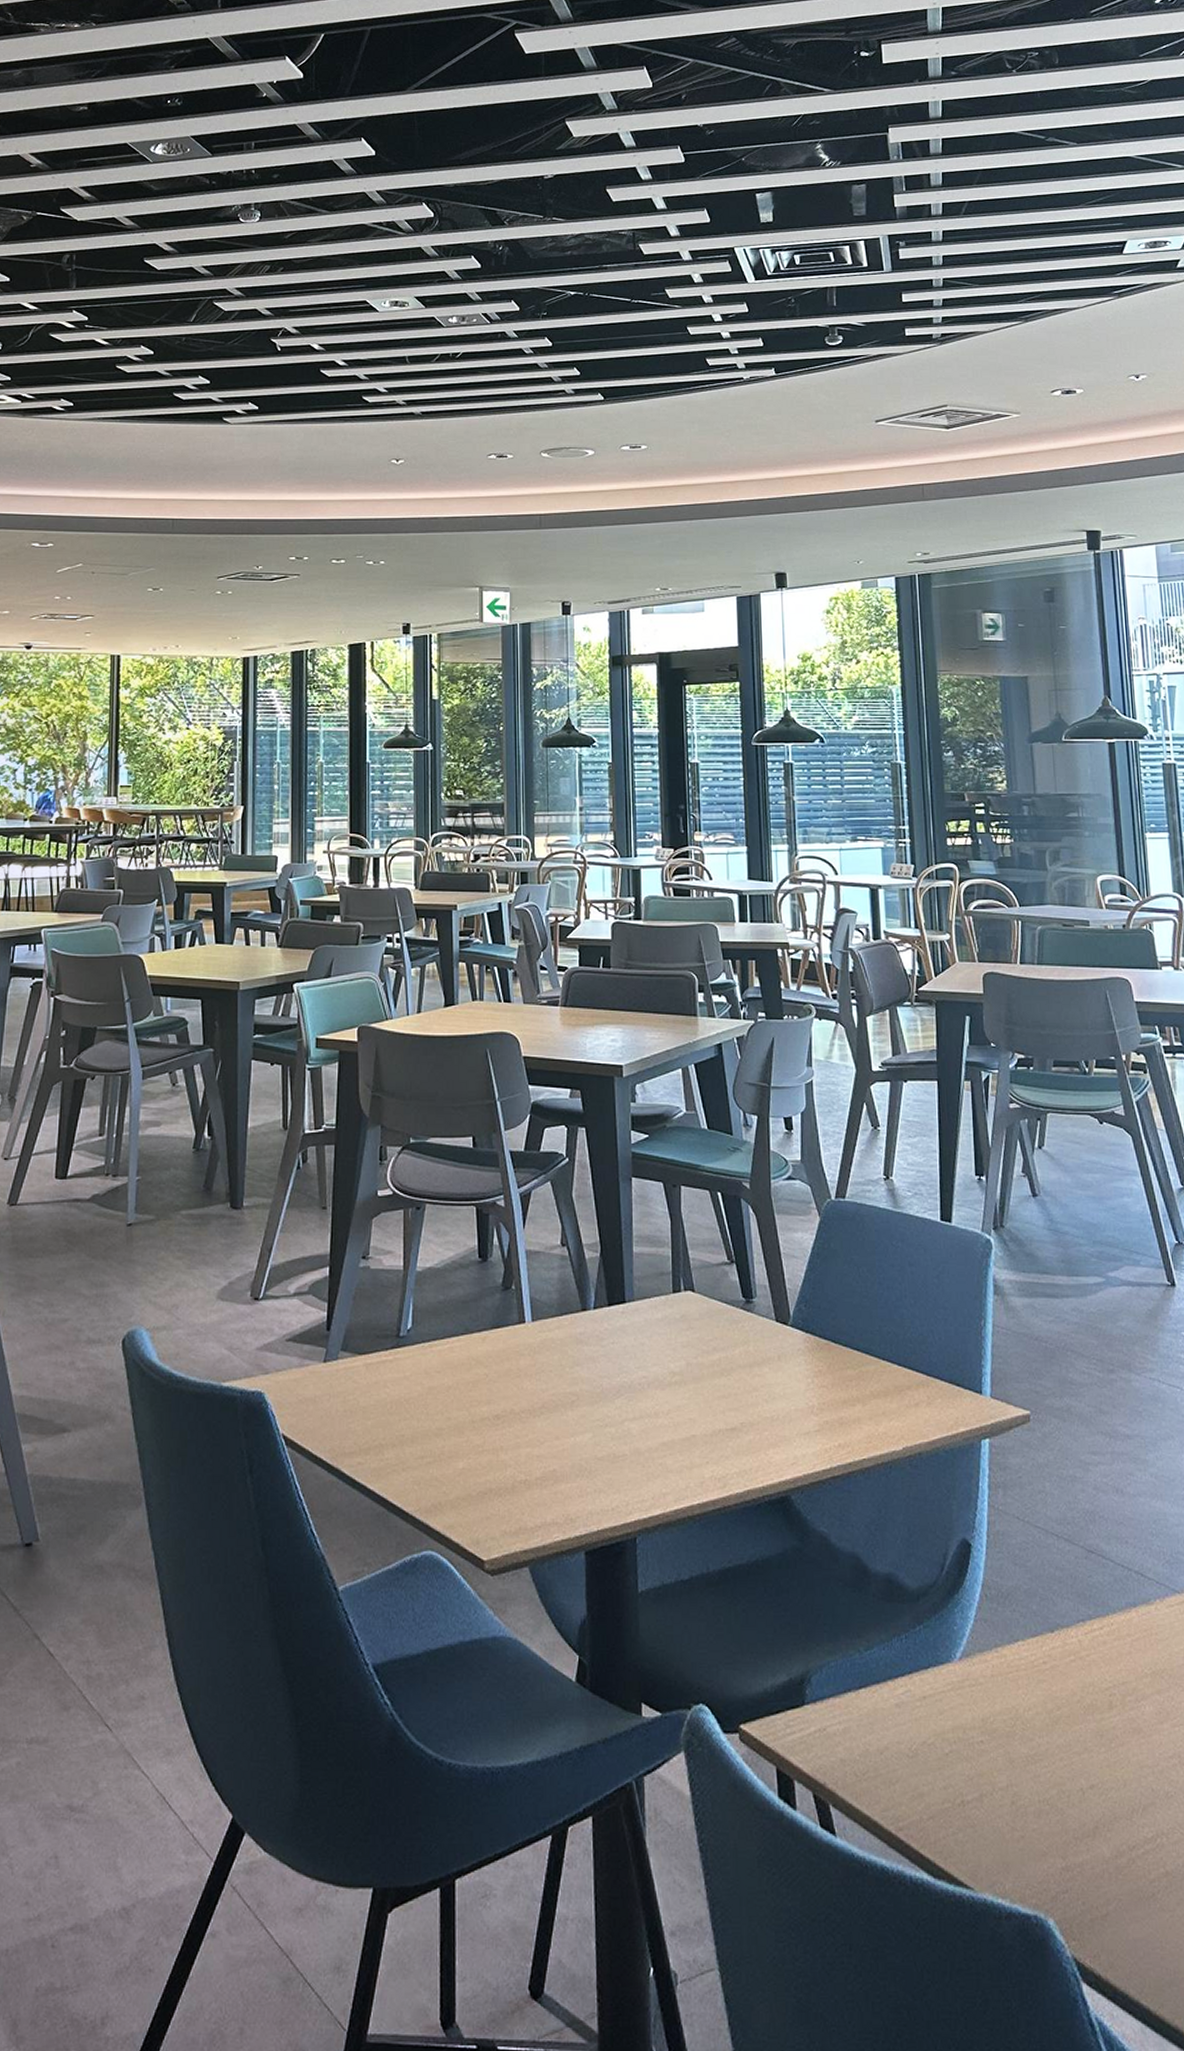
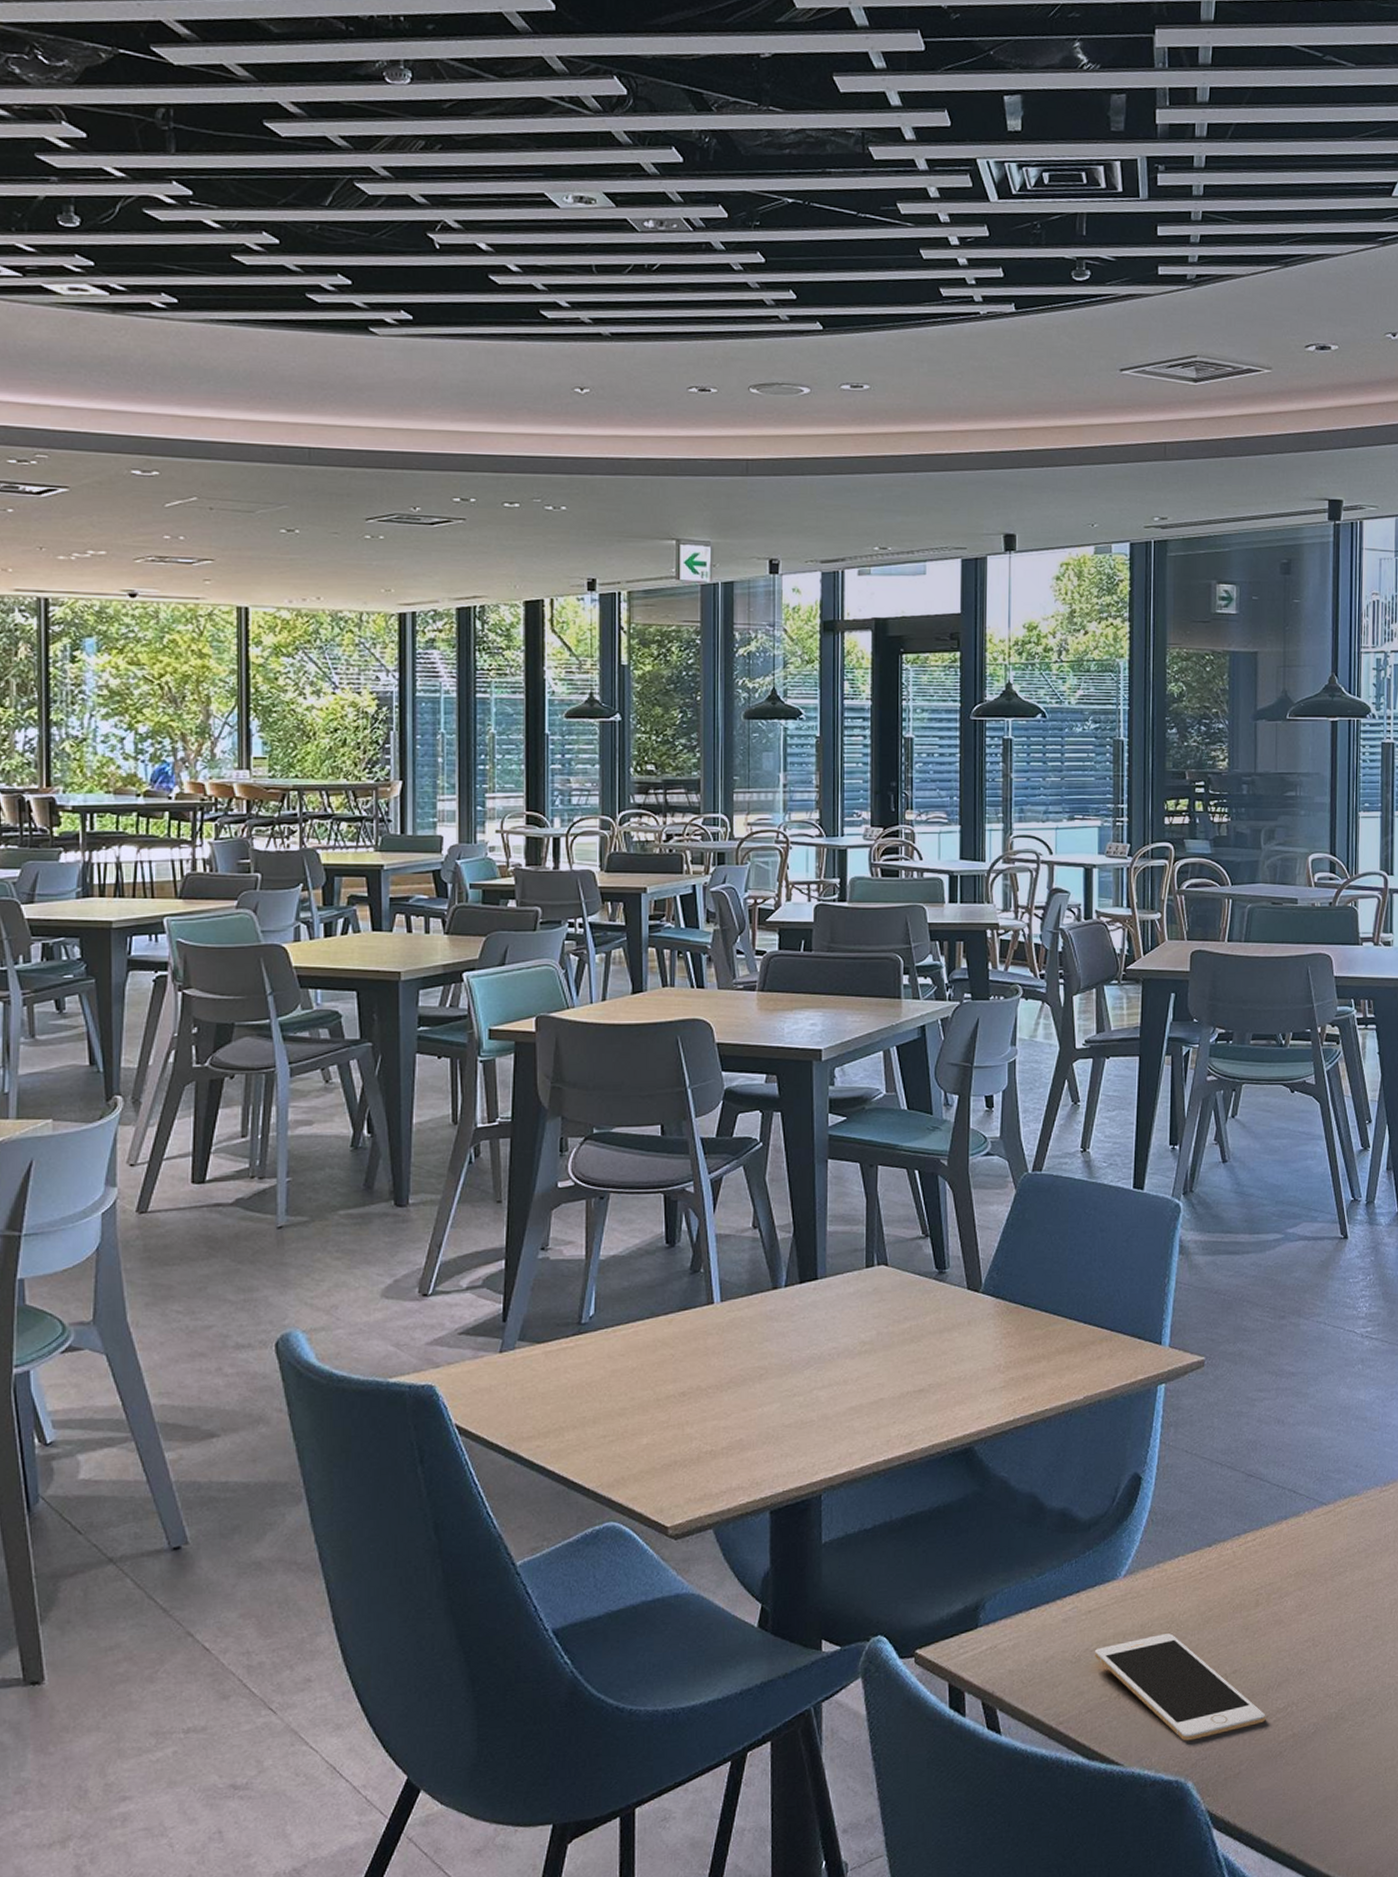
cell phone: none [933,1732,1133,1867] -> present [1095,1633,1266,1741]

